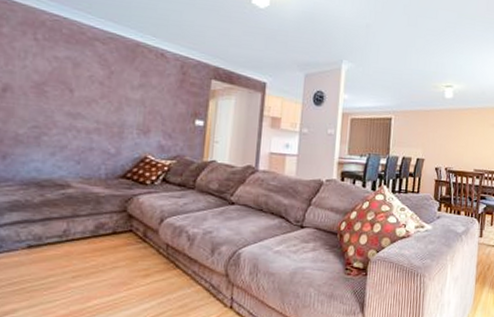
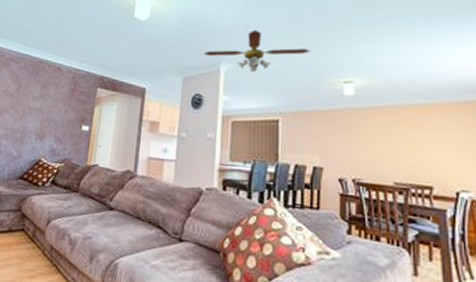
ceiling fan: none [326,30,422,73] -> present [204,29,311,73]

